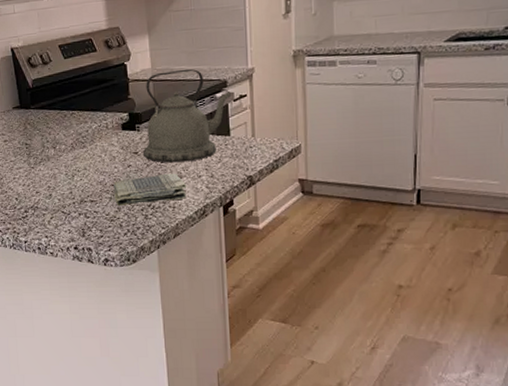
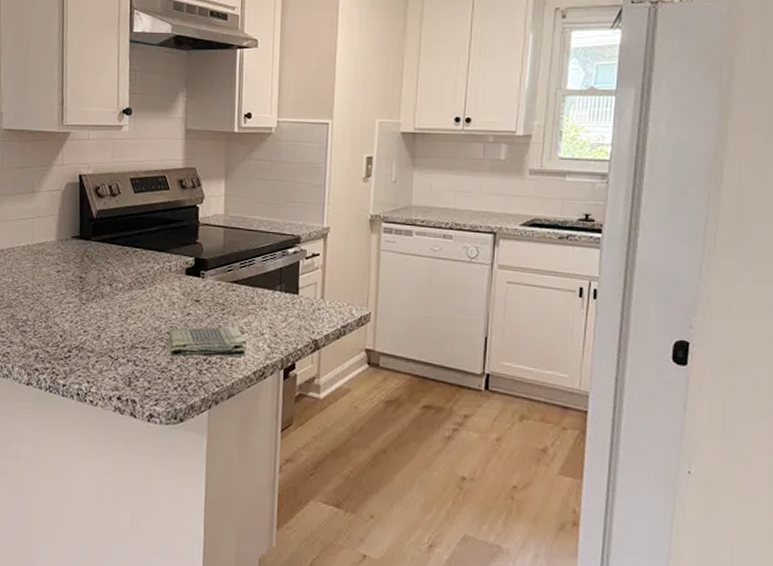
kettle: present [143,69,231,163] -> none [205,219,303,317]

